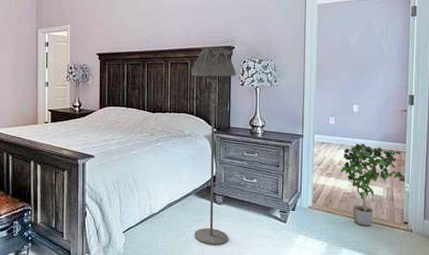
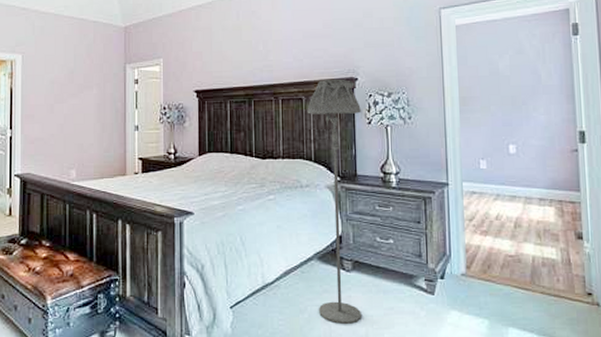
potted plant: present [341,144,403,227] -> none [499,193,580,299]

